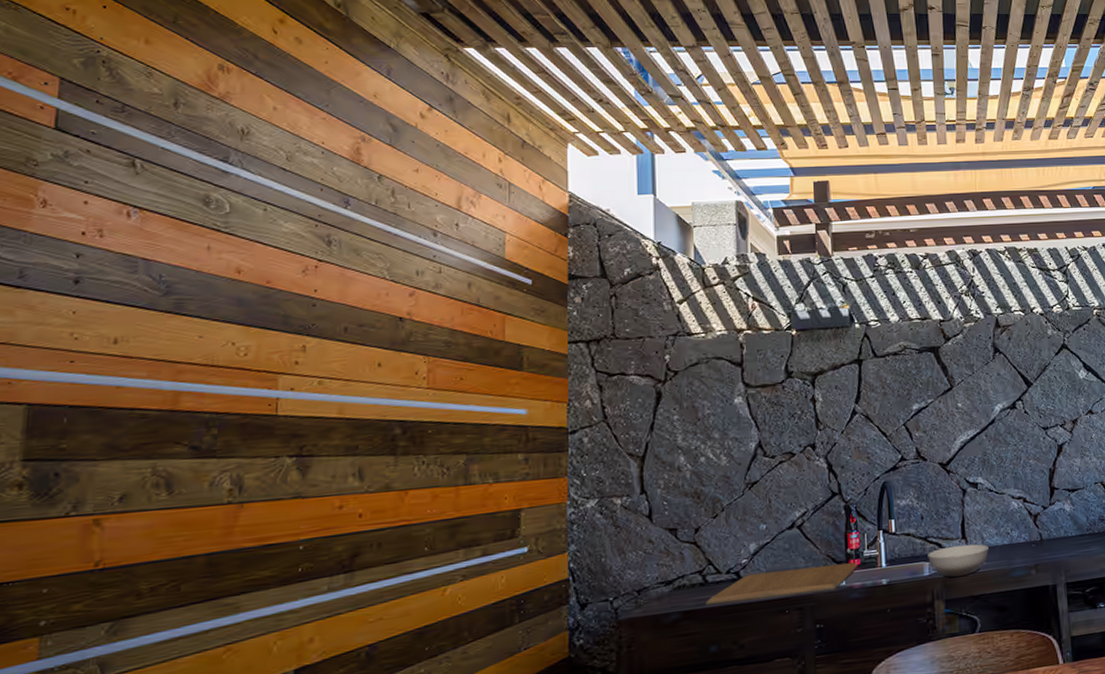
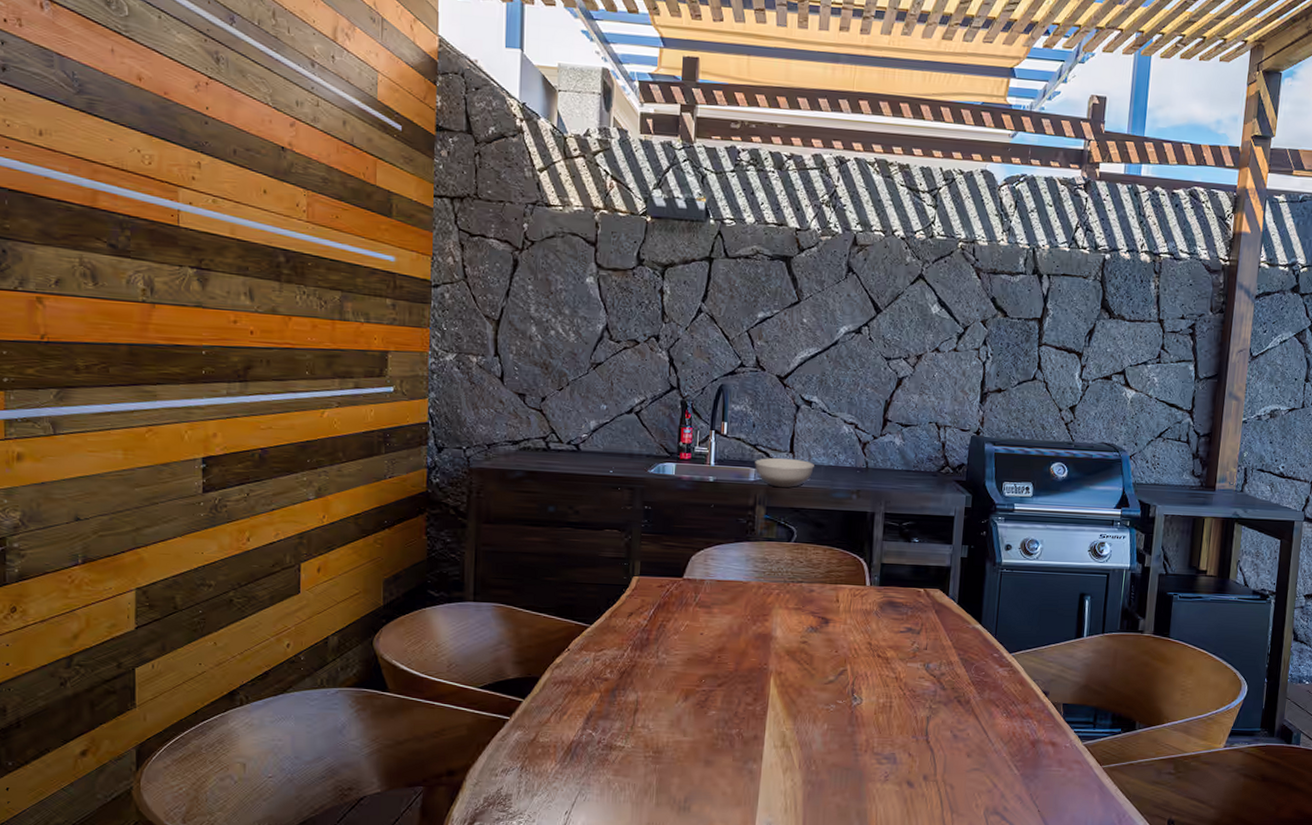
chopping board: present [706,562,858,606] -> none [547,449,689,478]

